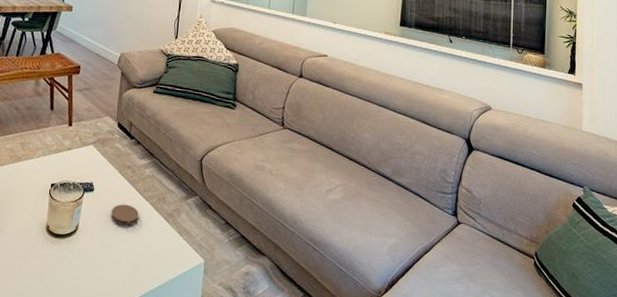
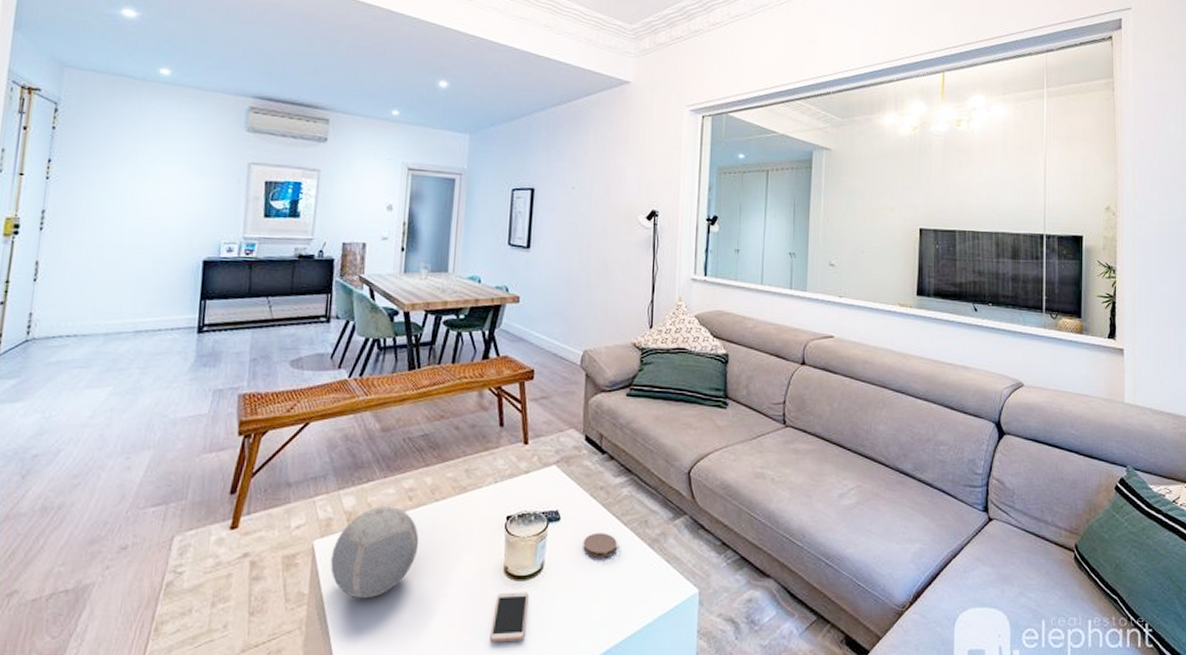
smartphone: none [31,247,65,289] -> present [490,592,529,643]

